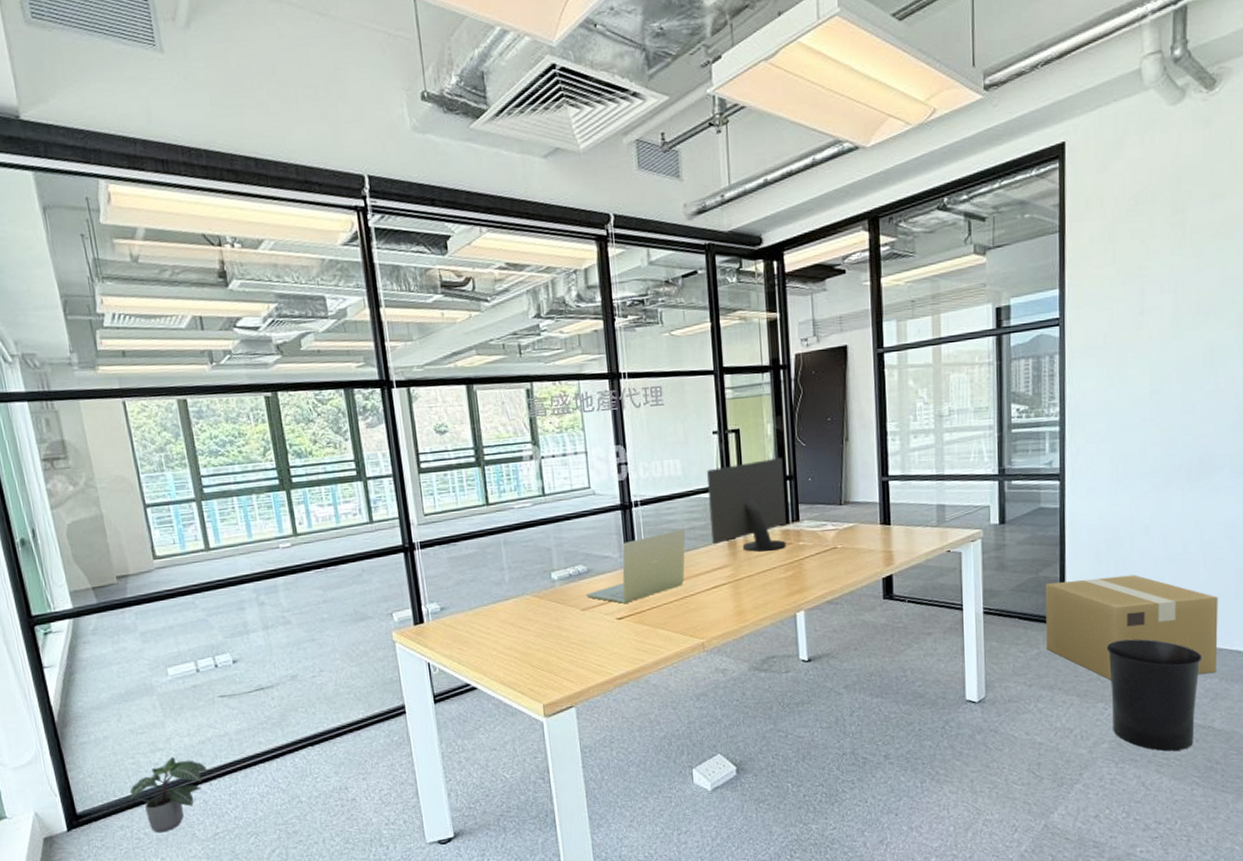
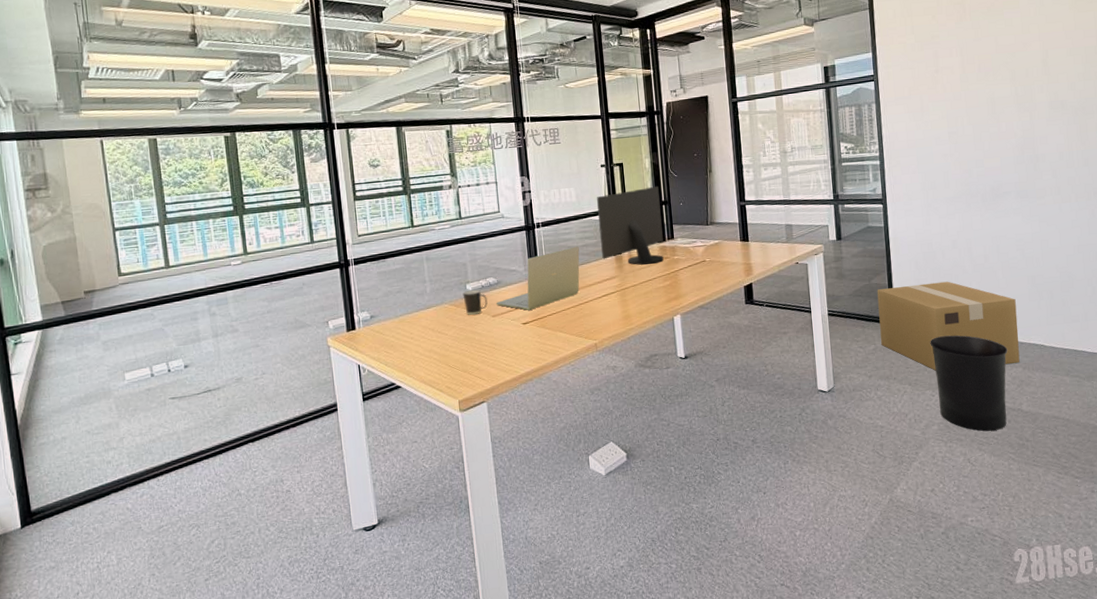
potted plant: present [129,756,207,833] -> none [82,454,156,528]
mug: none [547,578,576,608] -> present [462,289,488,315]

